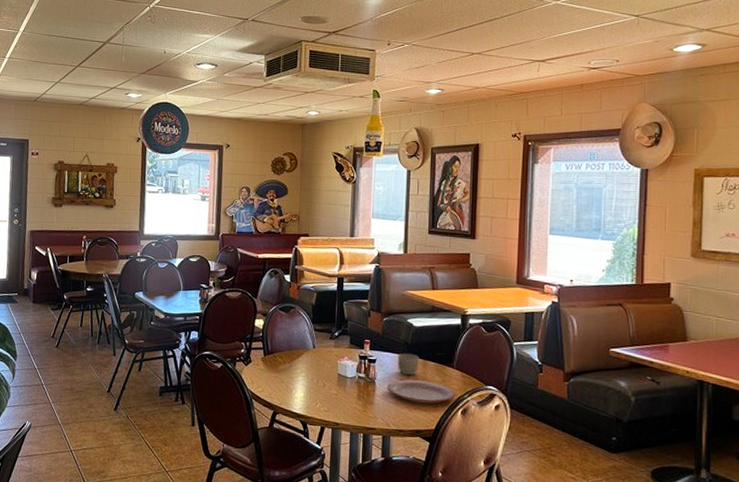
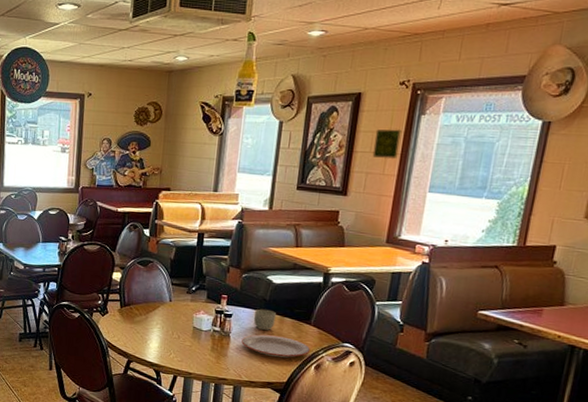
decorative tile: none [495,176,518,204] -> present [372,129,402,159]

